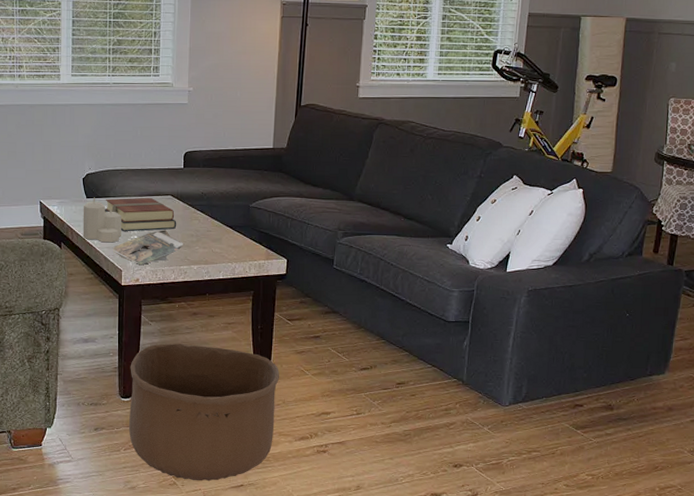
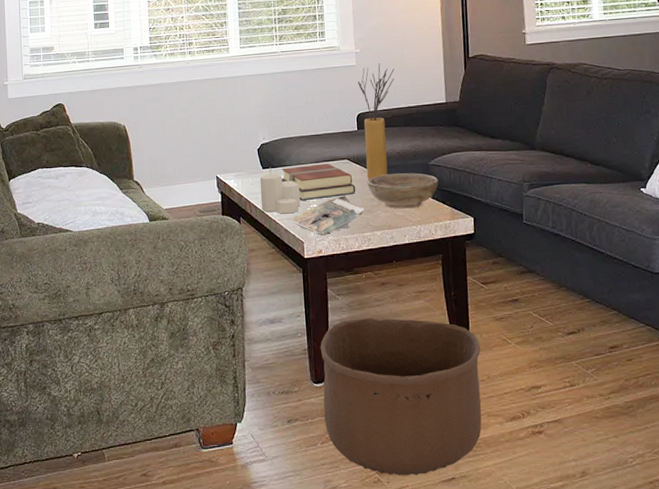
vase: none [187,104,226,217] -> present [357,63,395,180]
bowl: none [188,213,257,247] -> present [367,173,439,209]

